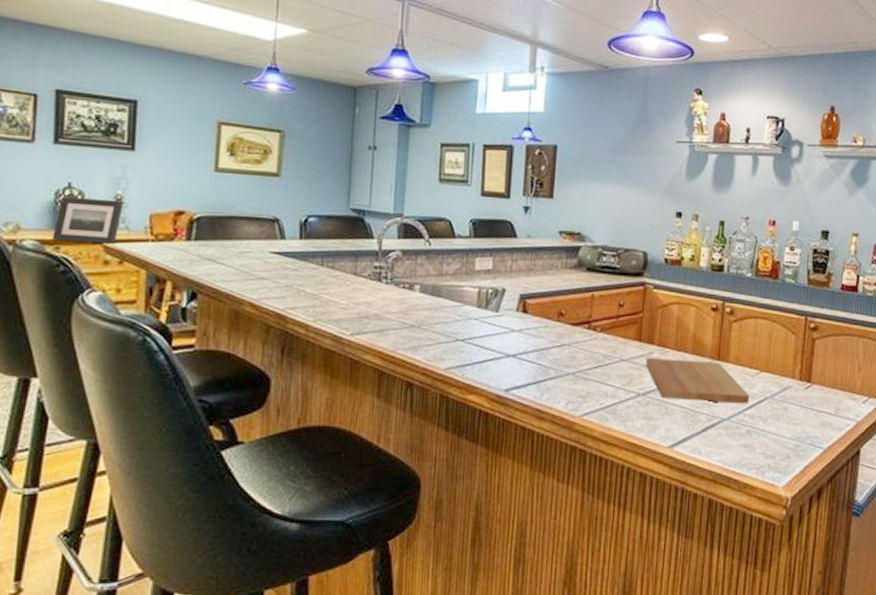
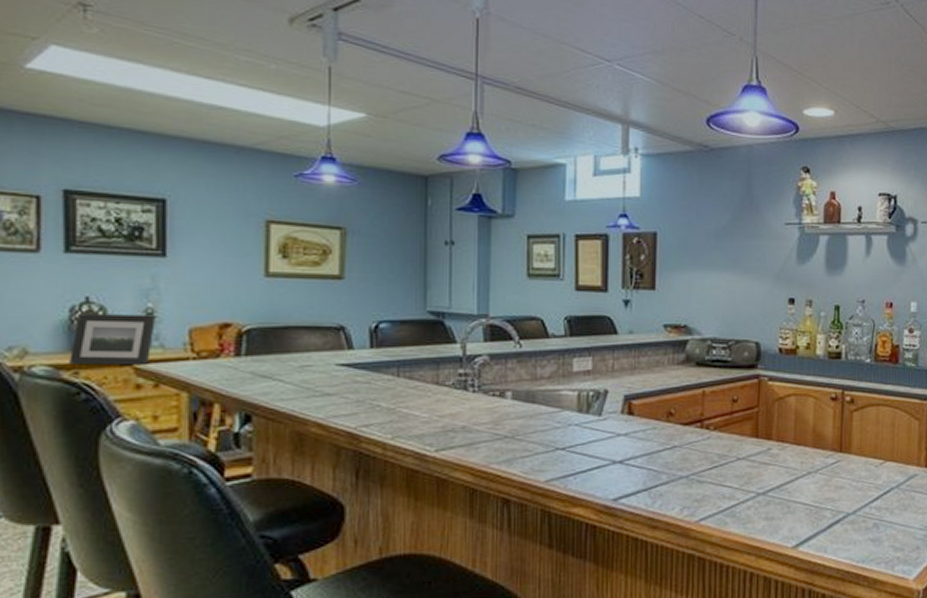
cutting board: present [646,358,750,404] -> none [765,454,875,497]

